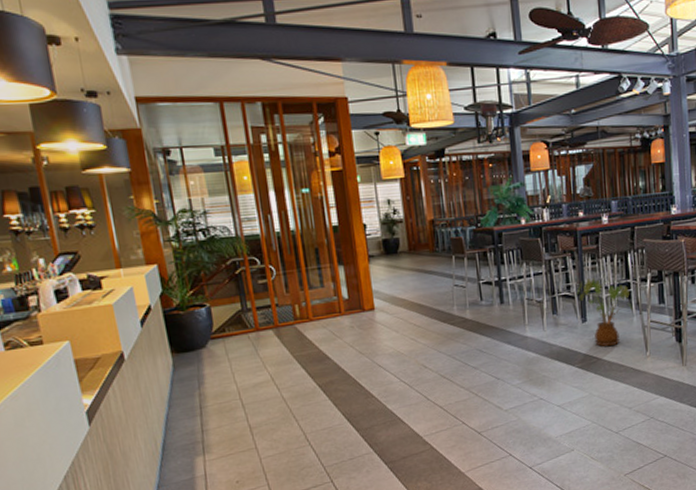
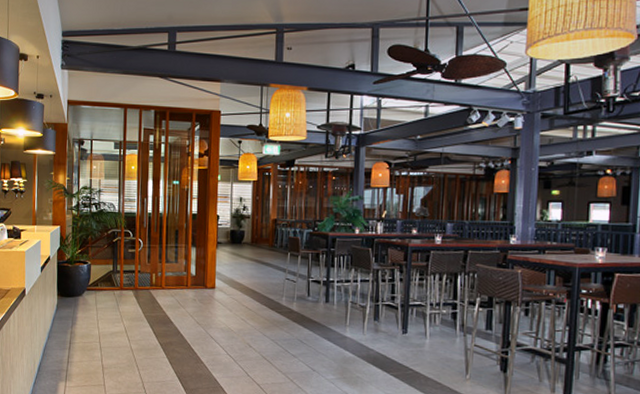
house plant: present [576,277,633,347] -> none [400,292,457,362]

